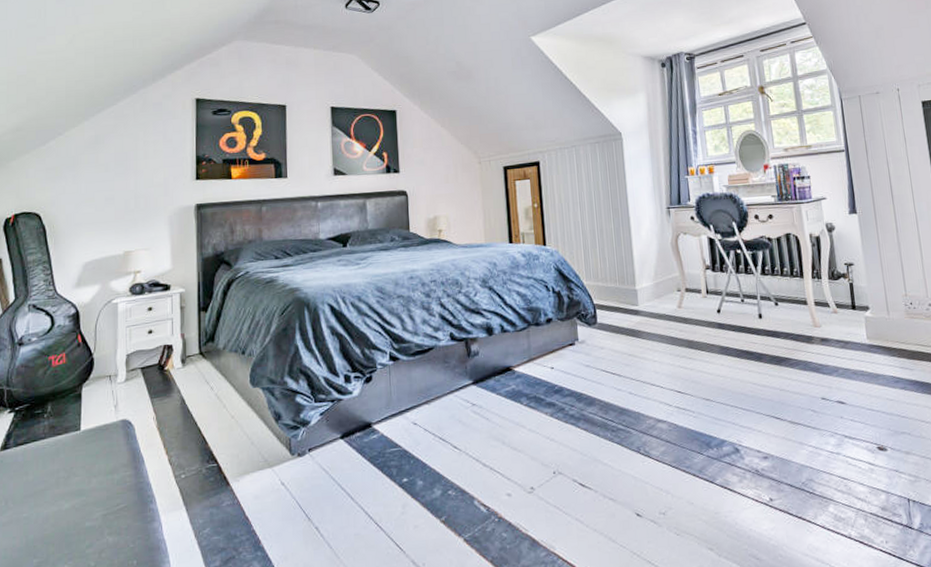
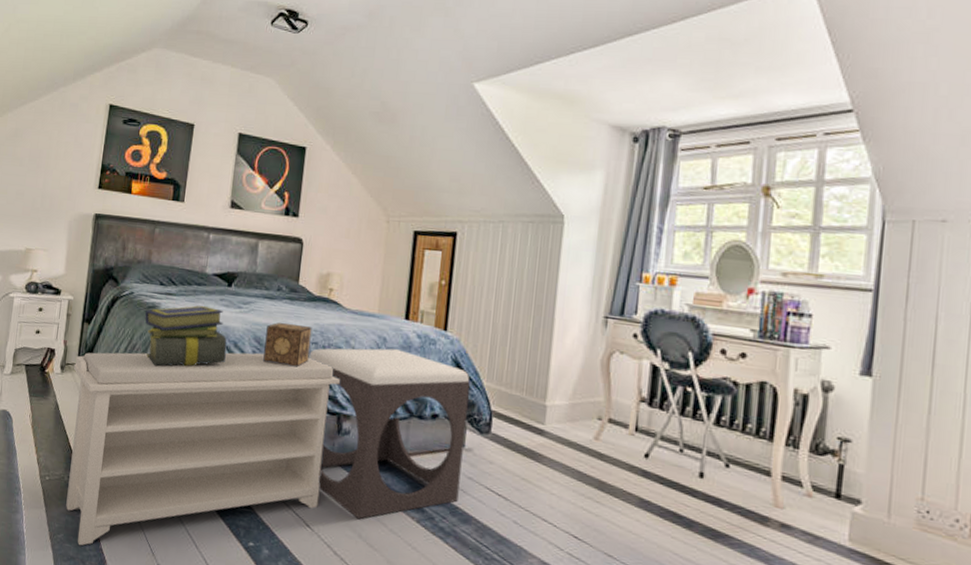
bench: none [196,294,462,535] -> present [66,352,340,546]
stack of books: none [264,269,352,337] -> present [145,305,227,367]
decorative box: none [386,267,431,309] -> present [263,323,312,368]
footstool: none [430,270,581,429] -> present [309,348,470,520]

